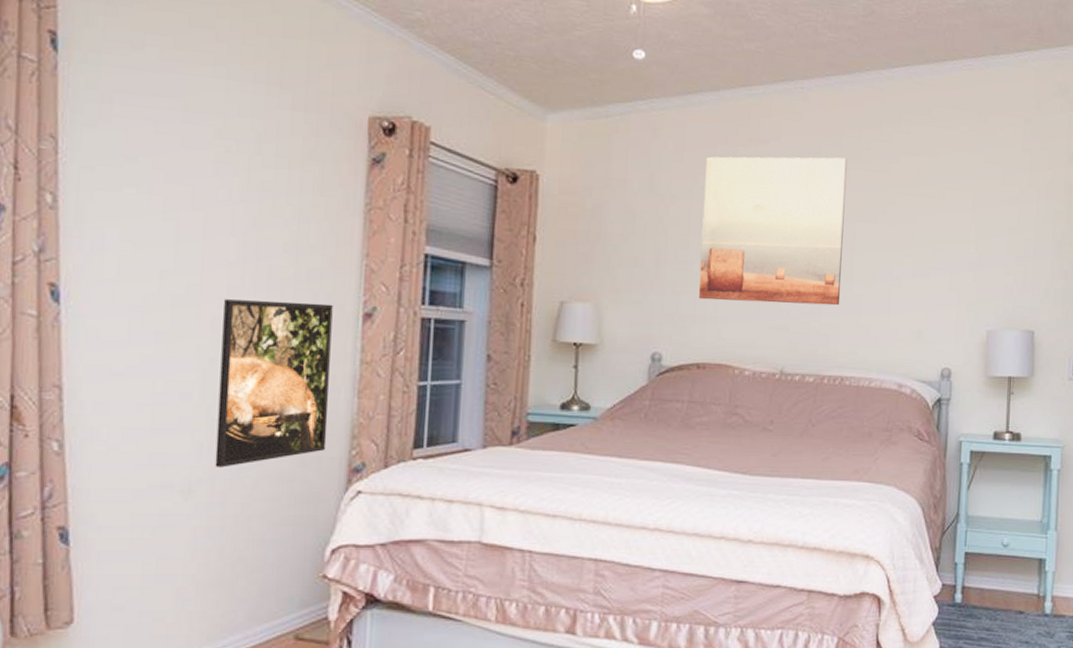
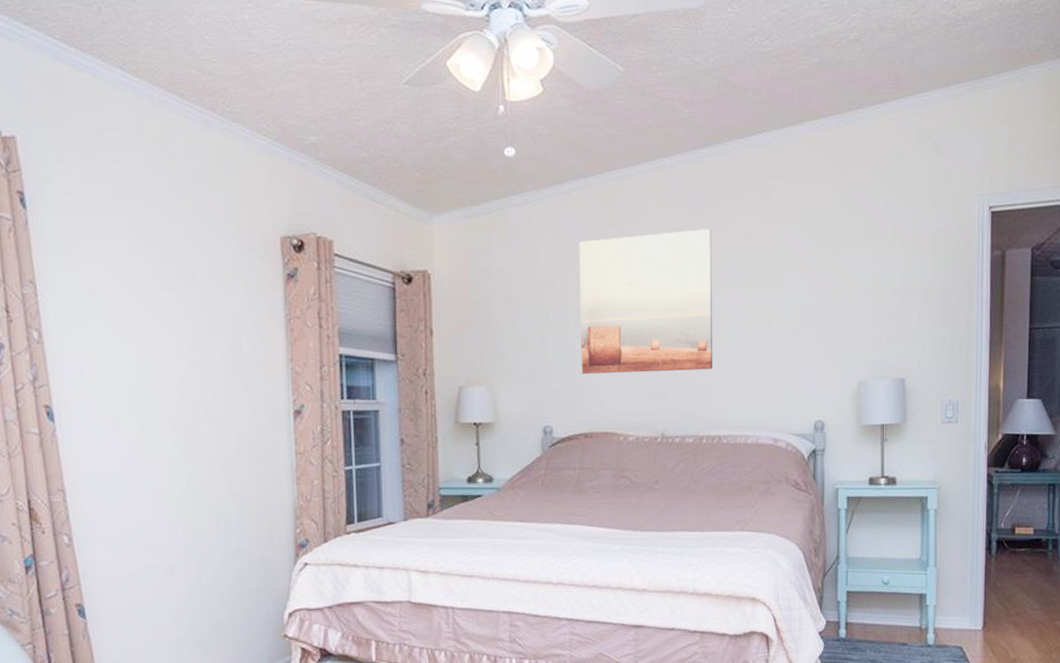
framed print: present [215,299,333,468] -> none [181,405,275,550]

